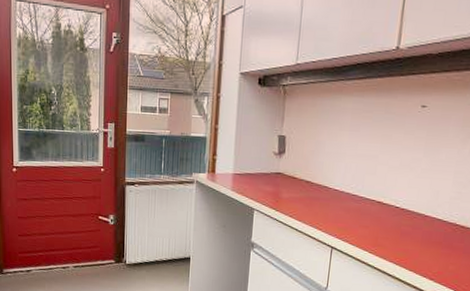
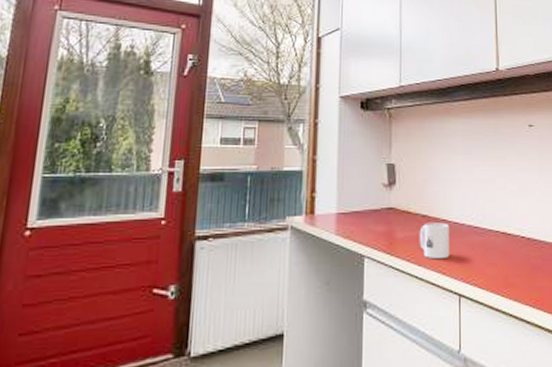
mug: none [301,187,330,218] -> present [419,222,450,260]

